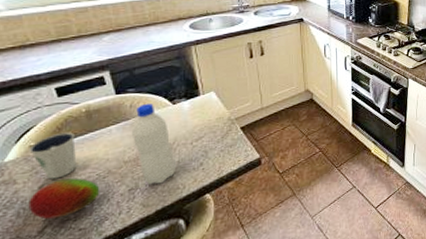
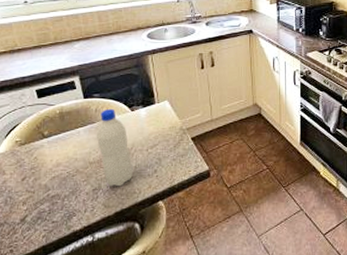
fruit: present [28,177,100,220] -> none [14,174,70,209]
dixie cup: present [29,132,77,180] -> none [15,131,52,173]

